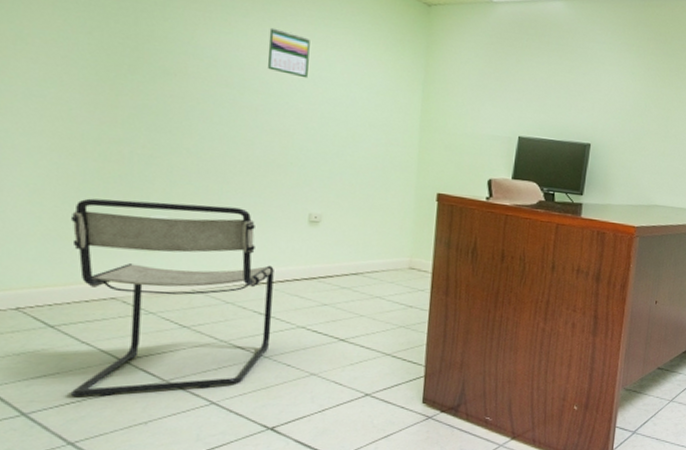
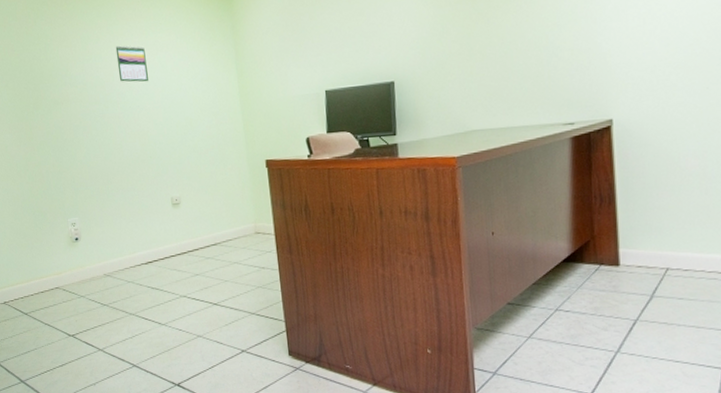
chair: present [70,198,274,396] -> none [21,202,164,366]

